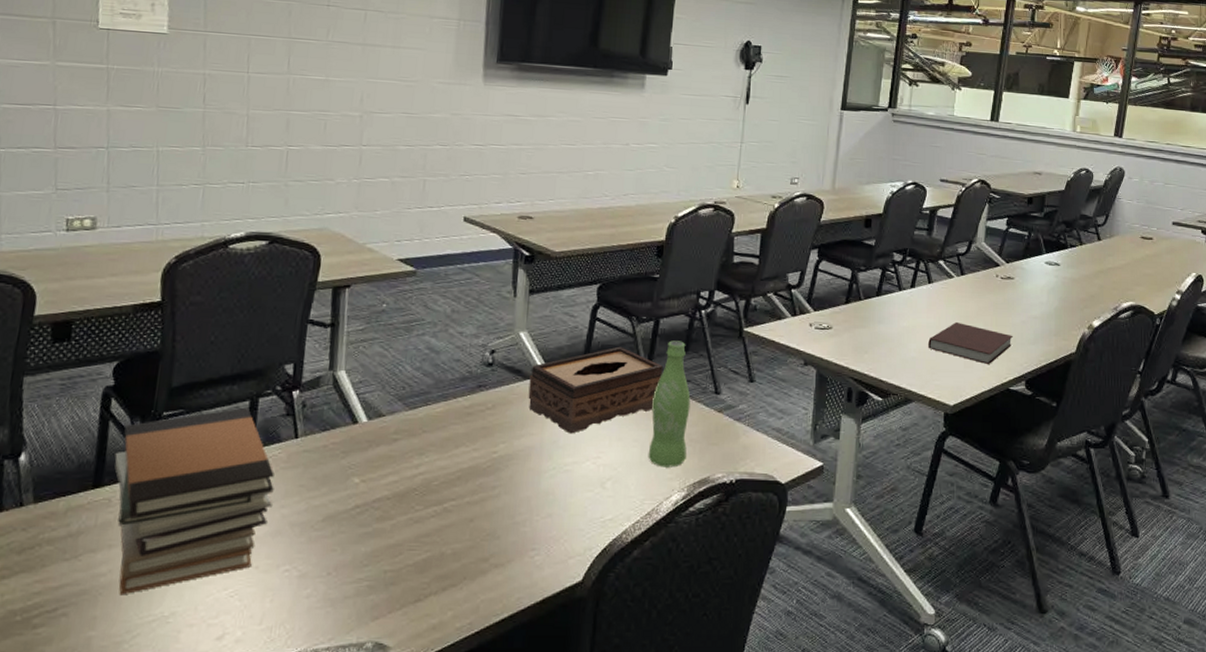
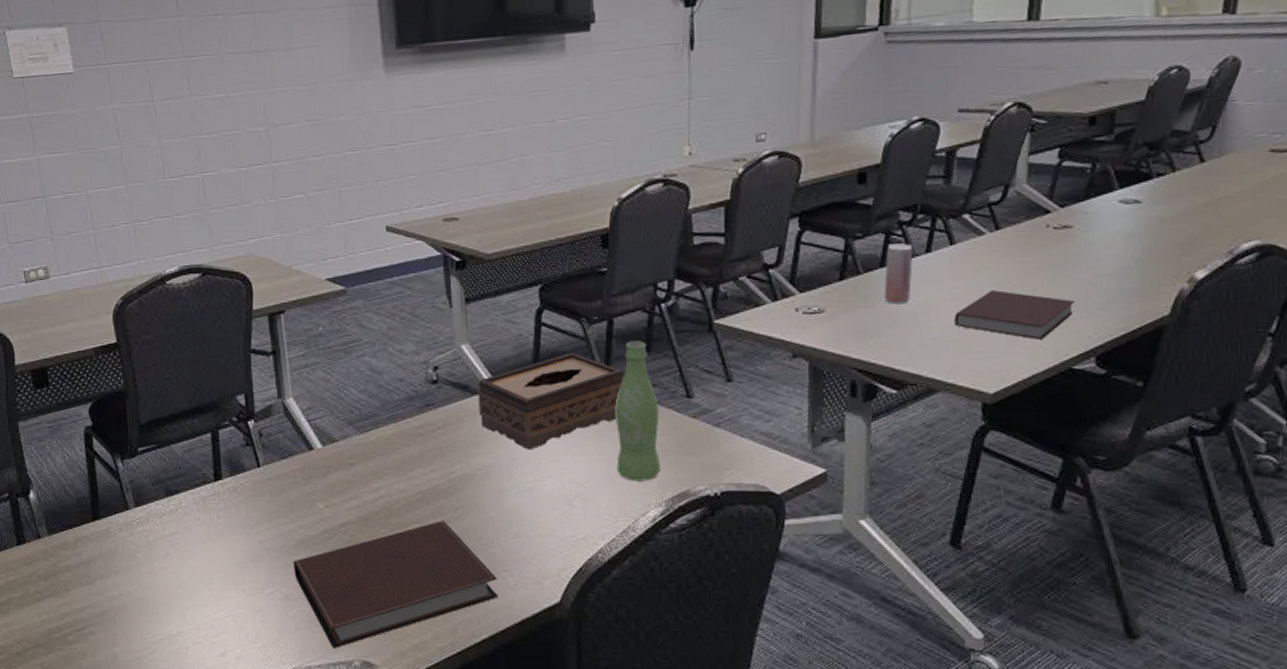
book stack: present [114,407,274,596] -> none [105,439,248,616]
notebook: none [316,499,525,630] -> present [293,521,498,649]
beverage can: none [878,278,902,327] -> present [884,243,914,304]

